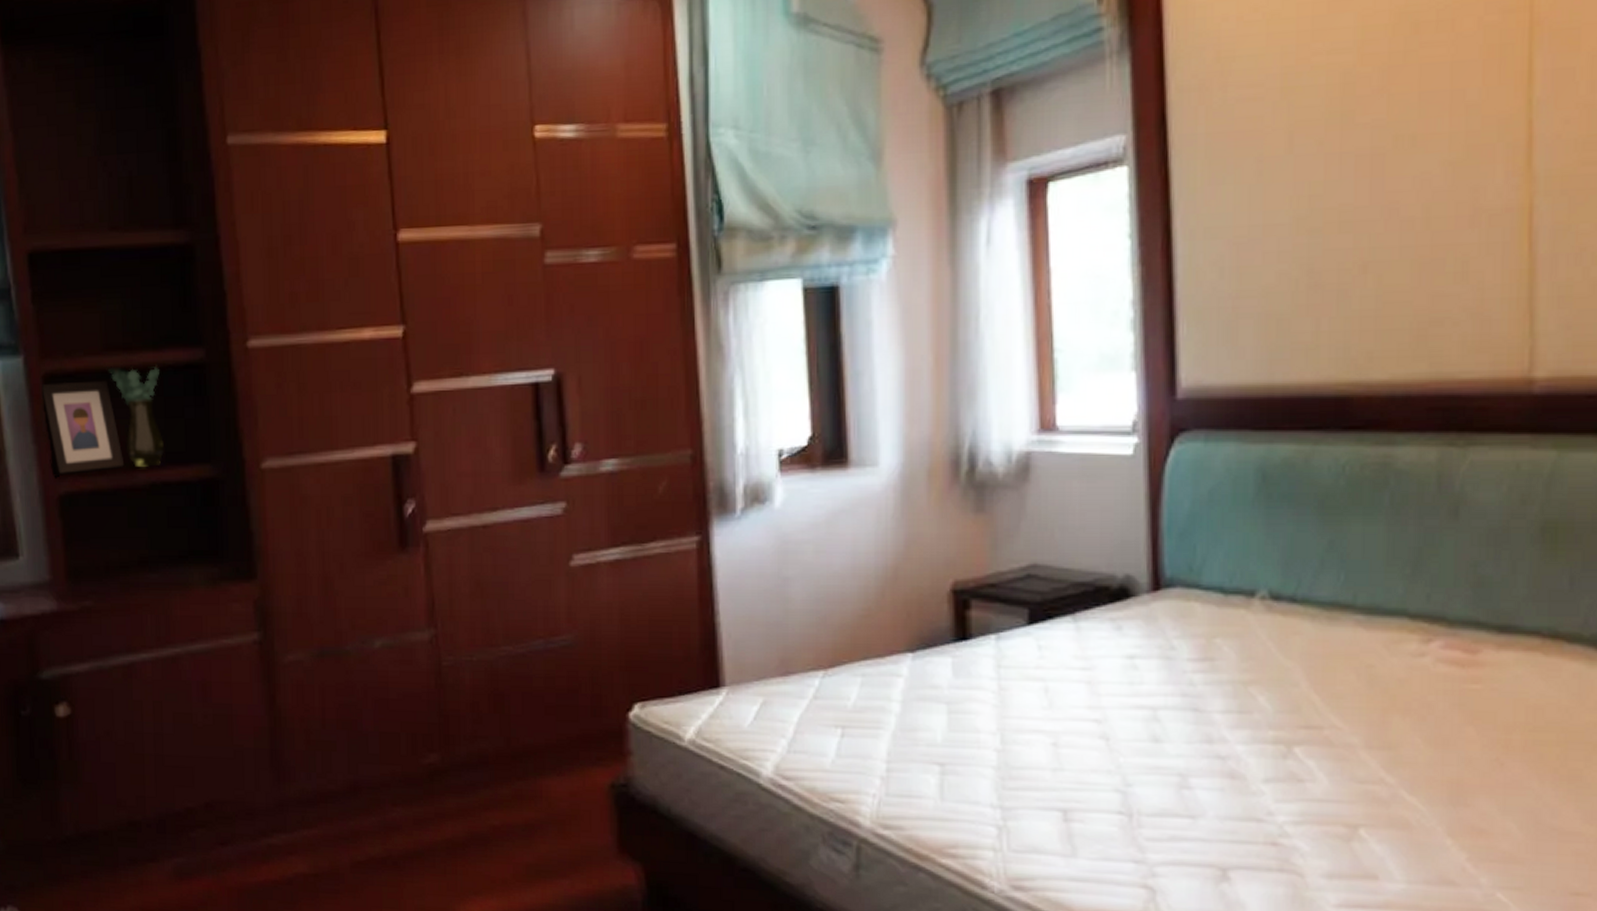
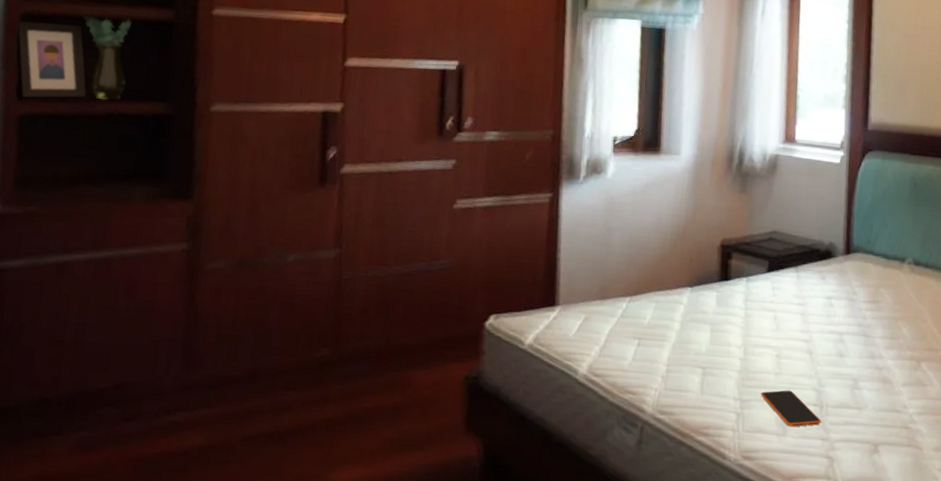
smartphone: none [1032,792,1131,845] -> present [761,390,821,427]

